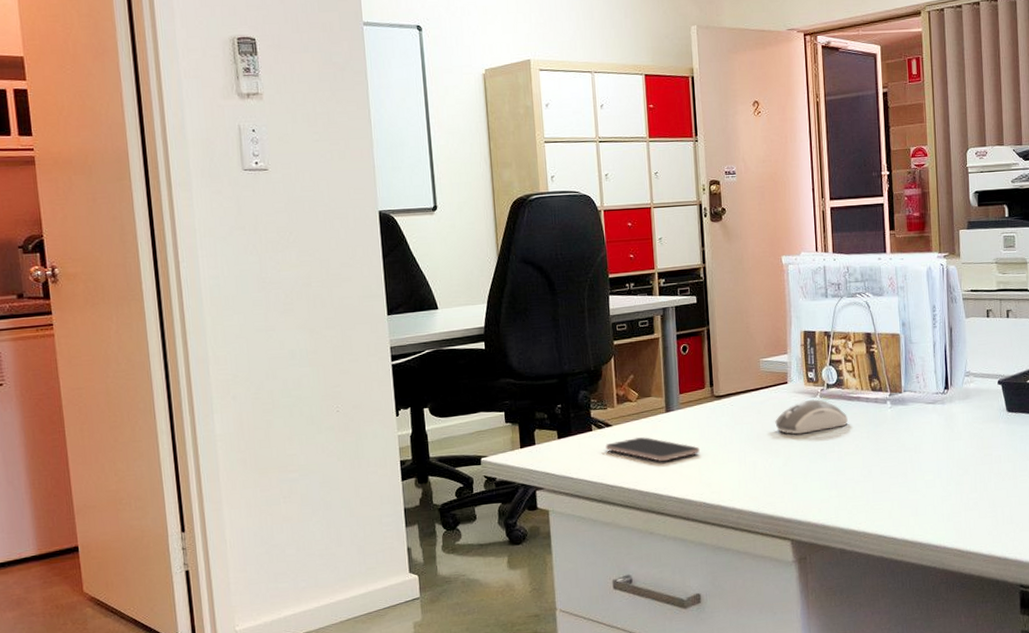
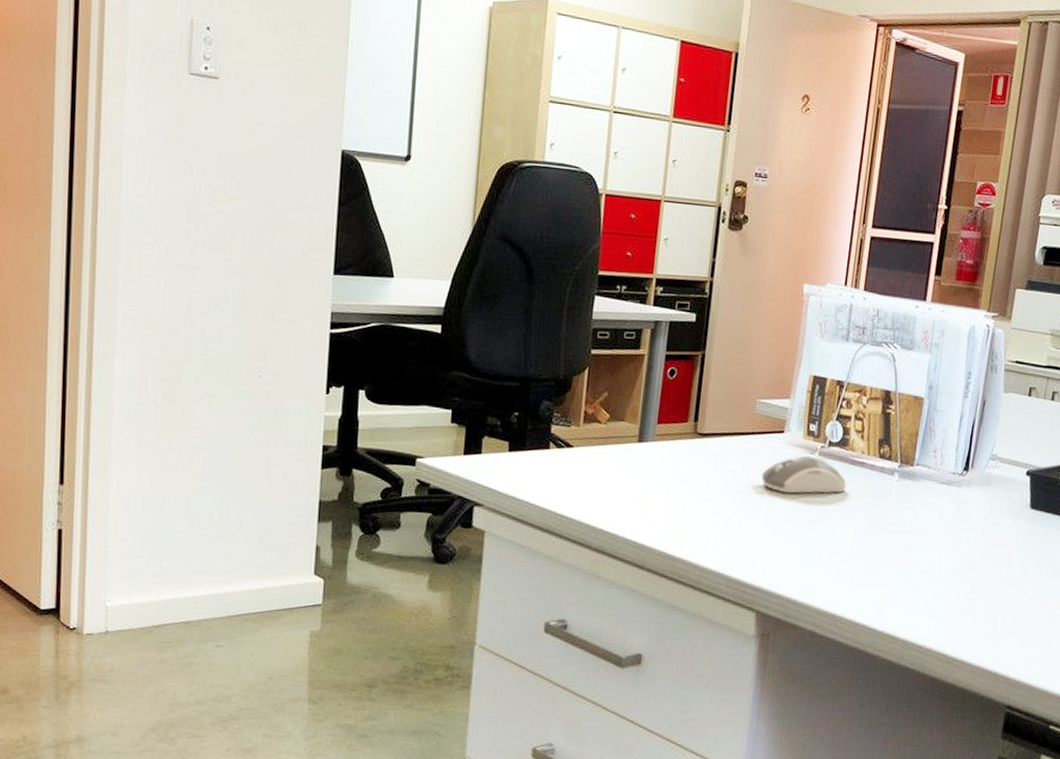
smartphone: present [605,437,701,462] -> none [561,465,671,499]

